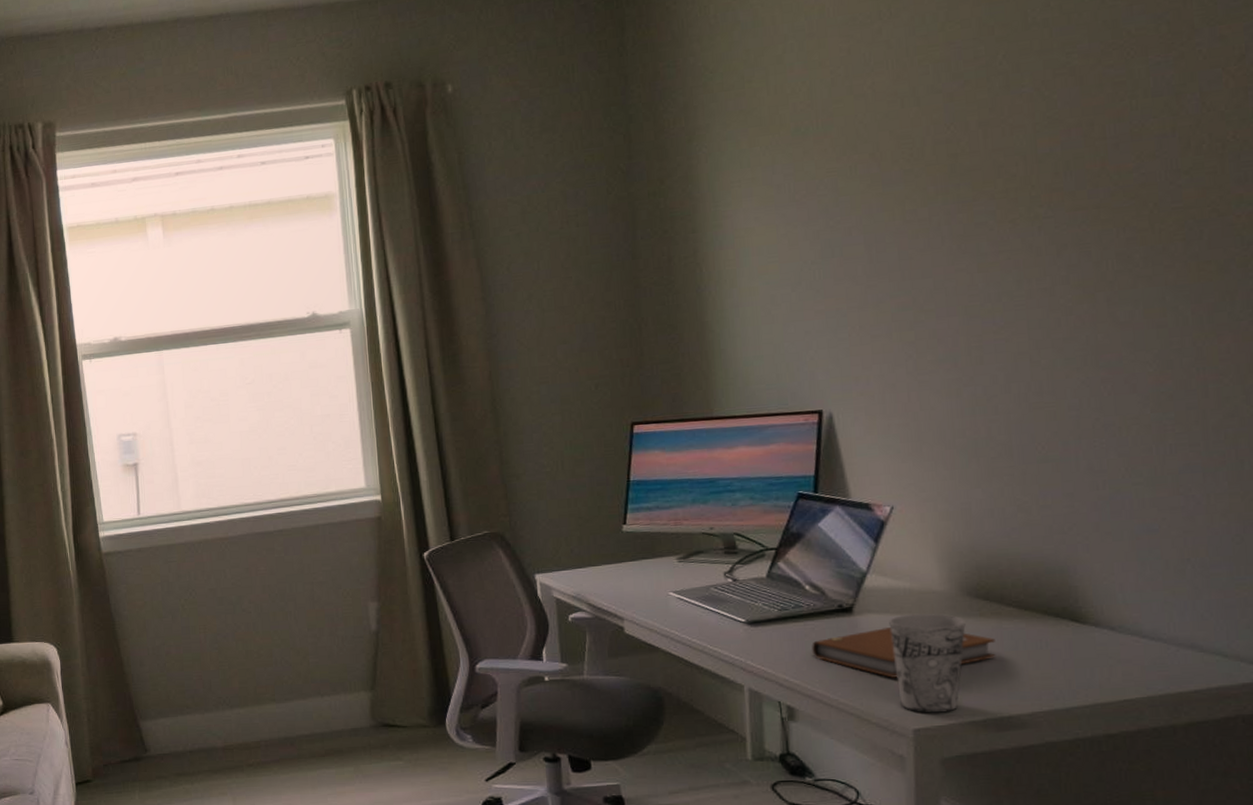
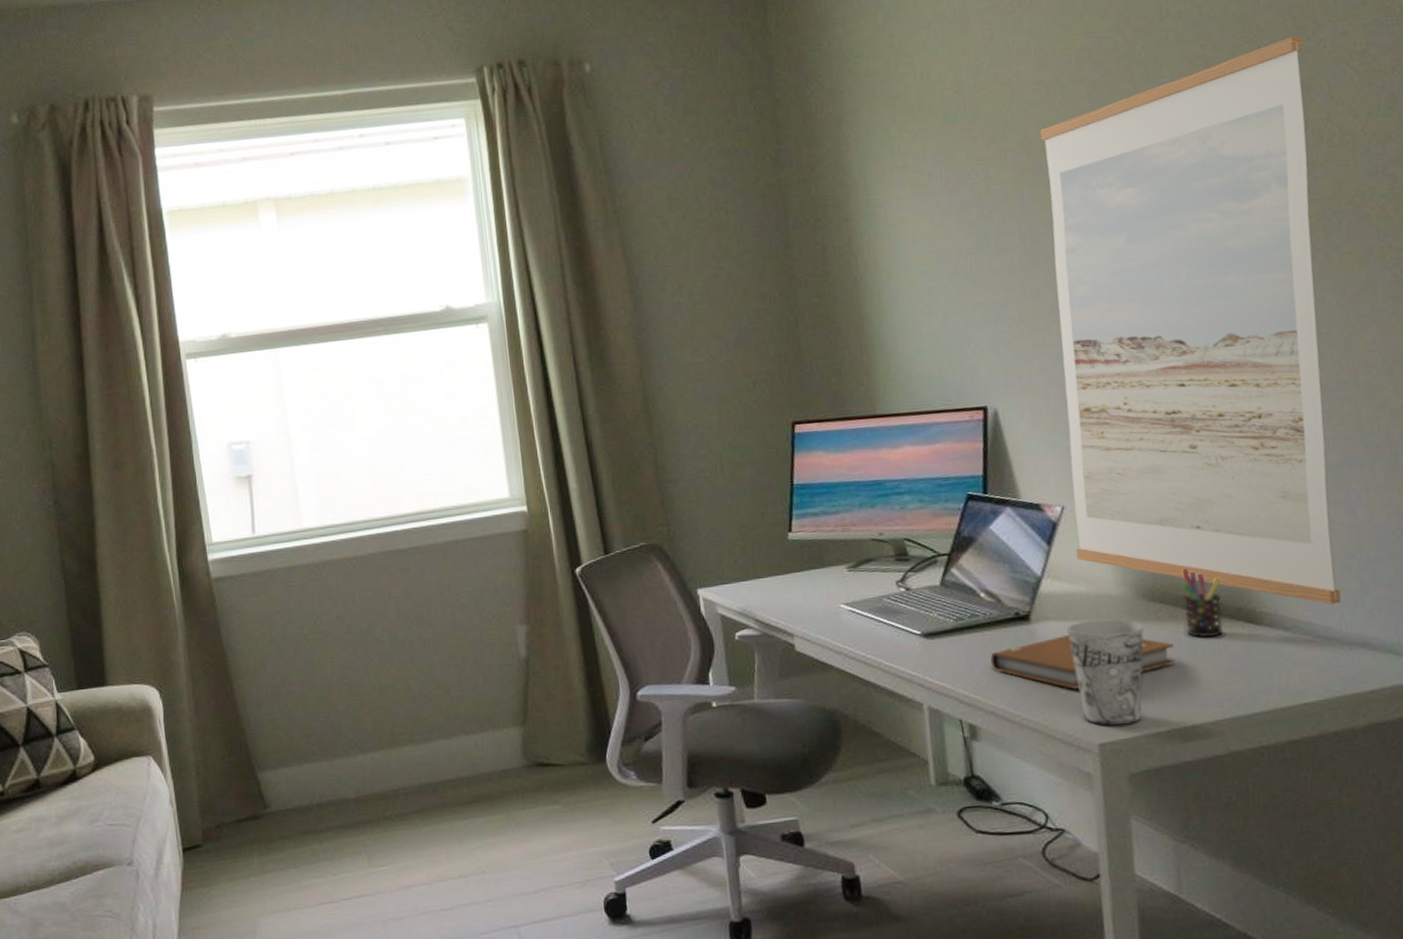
wall art: none [893,41,1177,607] -> present [1040,36,1341,605]
pen holder: none [1008,568,1048,635] -> present [1182,569,1224,638]

